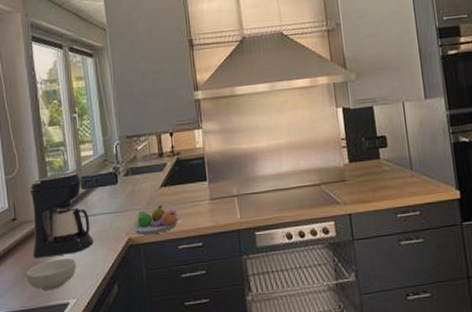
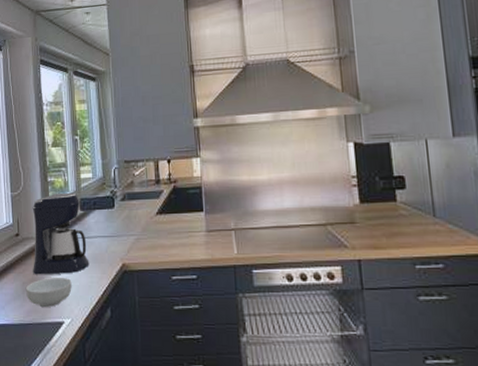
fruit bowl: present [131,205,179,236] -> none [126,233,174,263]

